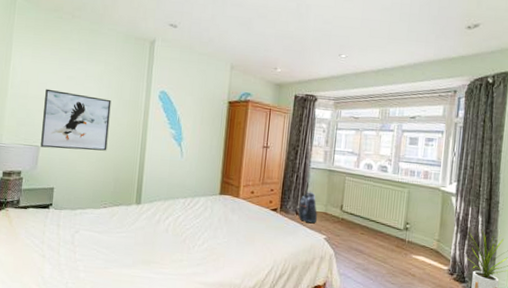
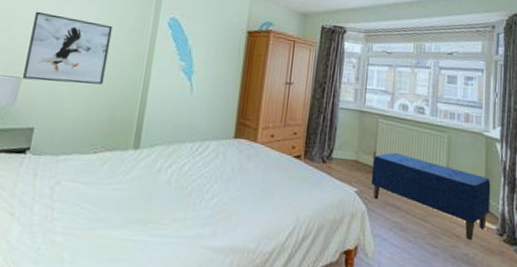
backpack: present [298,190,318,224] -> none [325,134,348,174]
bench: none [338,206,445,278] -> present [370,153,491,240]

